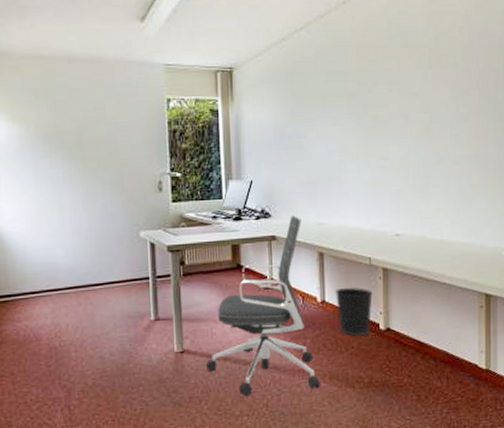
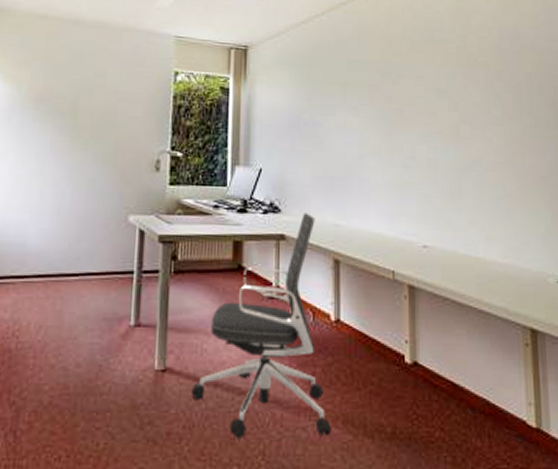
wastebasket: present [336,287,373,336] -> none [353,305,397,369]

